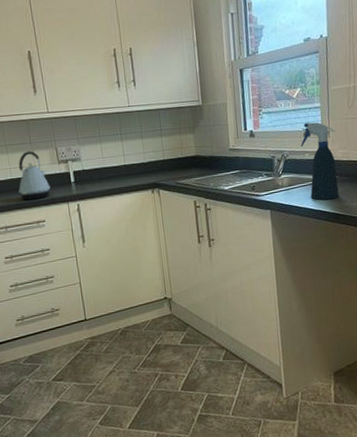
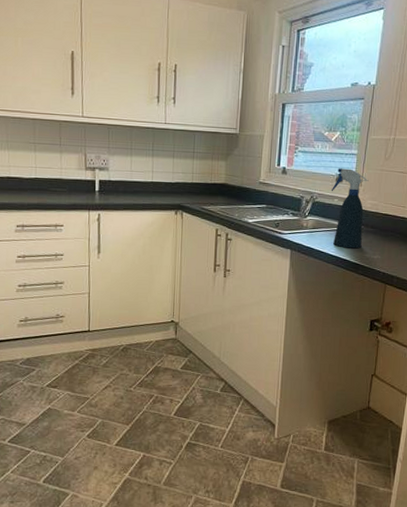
kettle: present [18,150,51,200] -> none [41,152,74,203]

